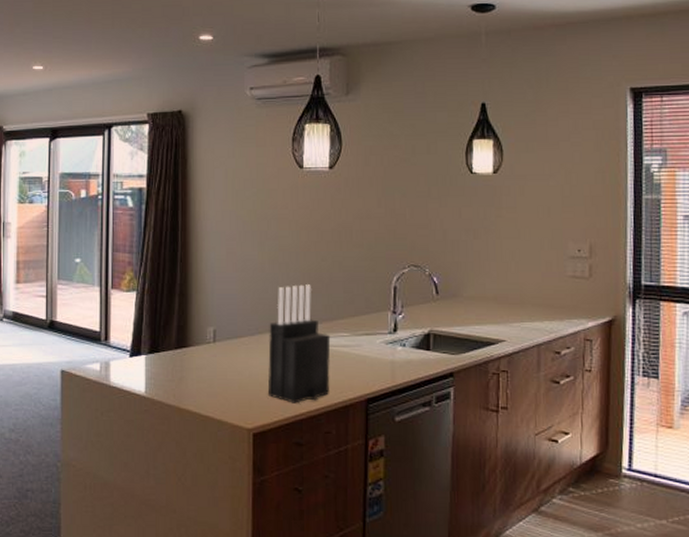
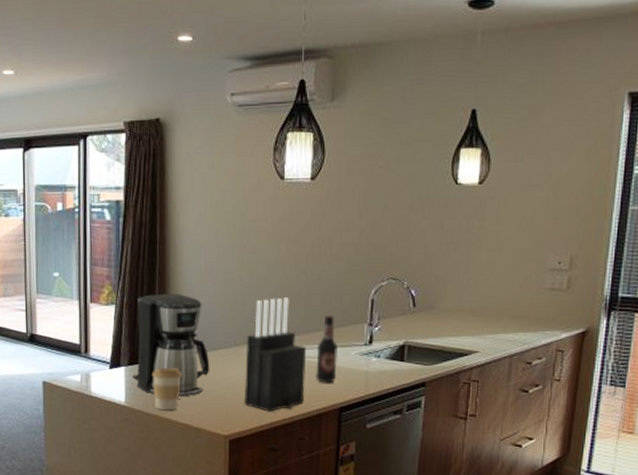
coffee maker: none [153,279,232,388] -> present [132,293,210,397]
coffee cup: none [174,357,204,402] -> present [153,368,182,411]
bottle: none [340,303,362,373] -> present [316,316,338,383]

